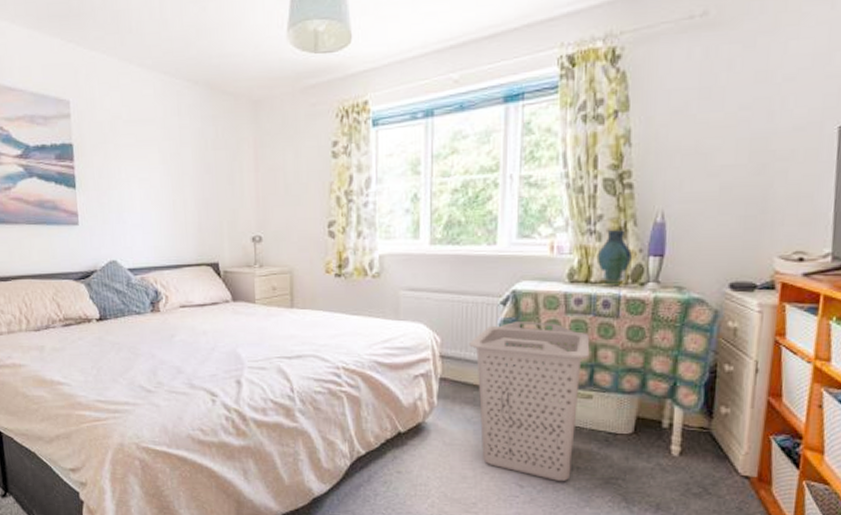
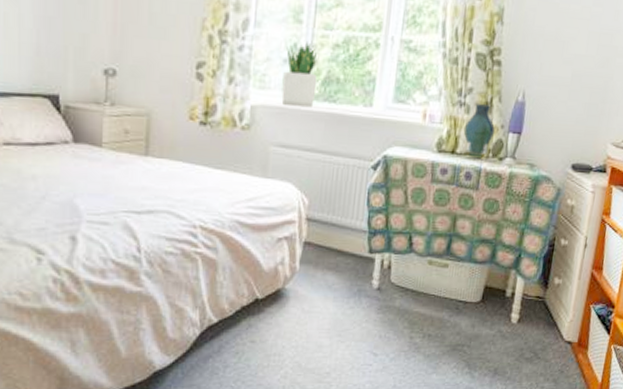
planter: none [406,191,439,253] -> present [281,42,319,108]
laundry basket: present [469,320,590,482] -> none [337,186,452,350]

